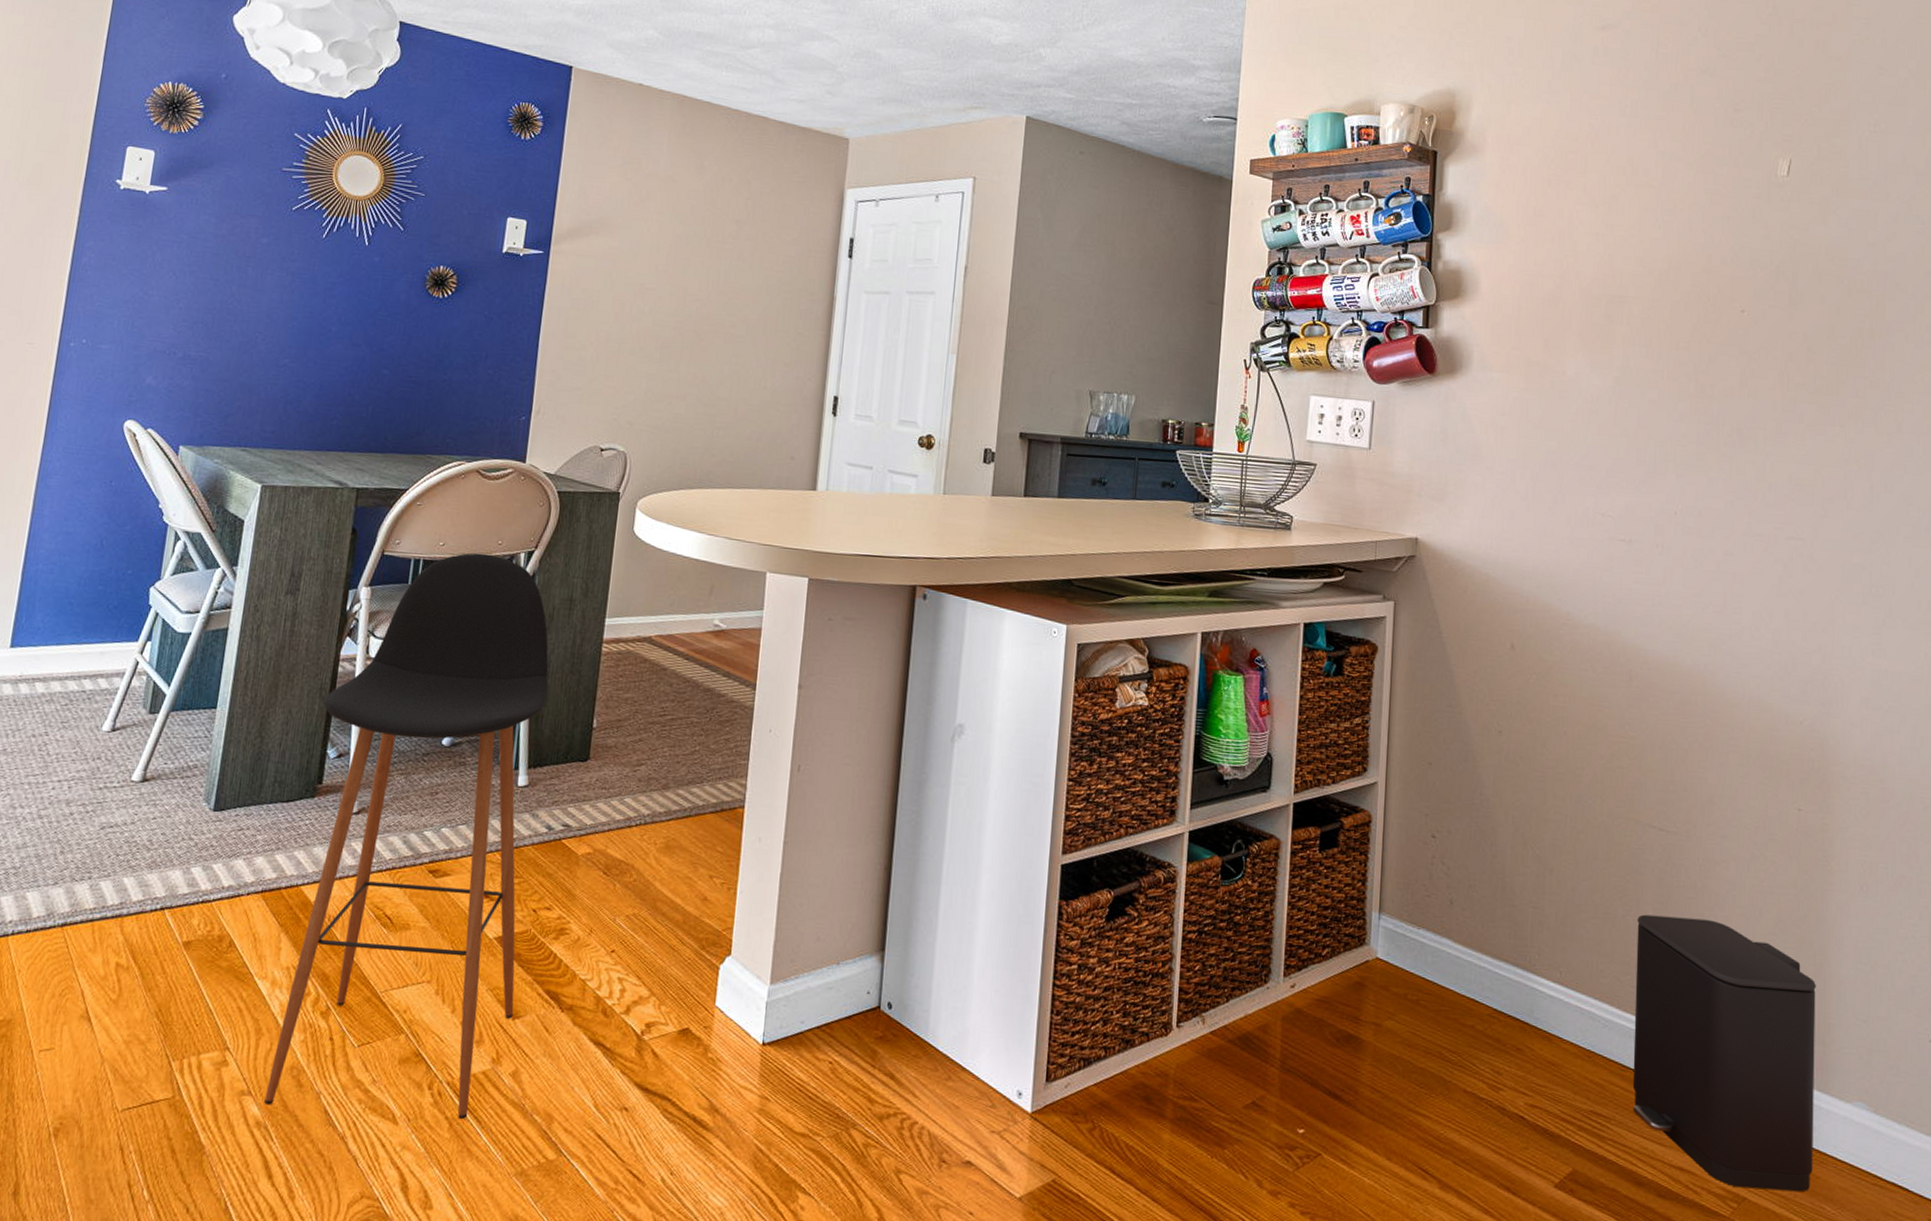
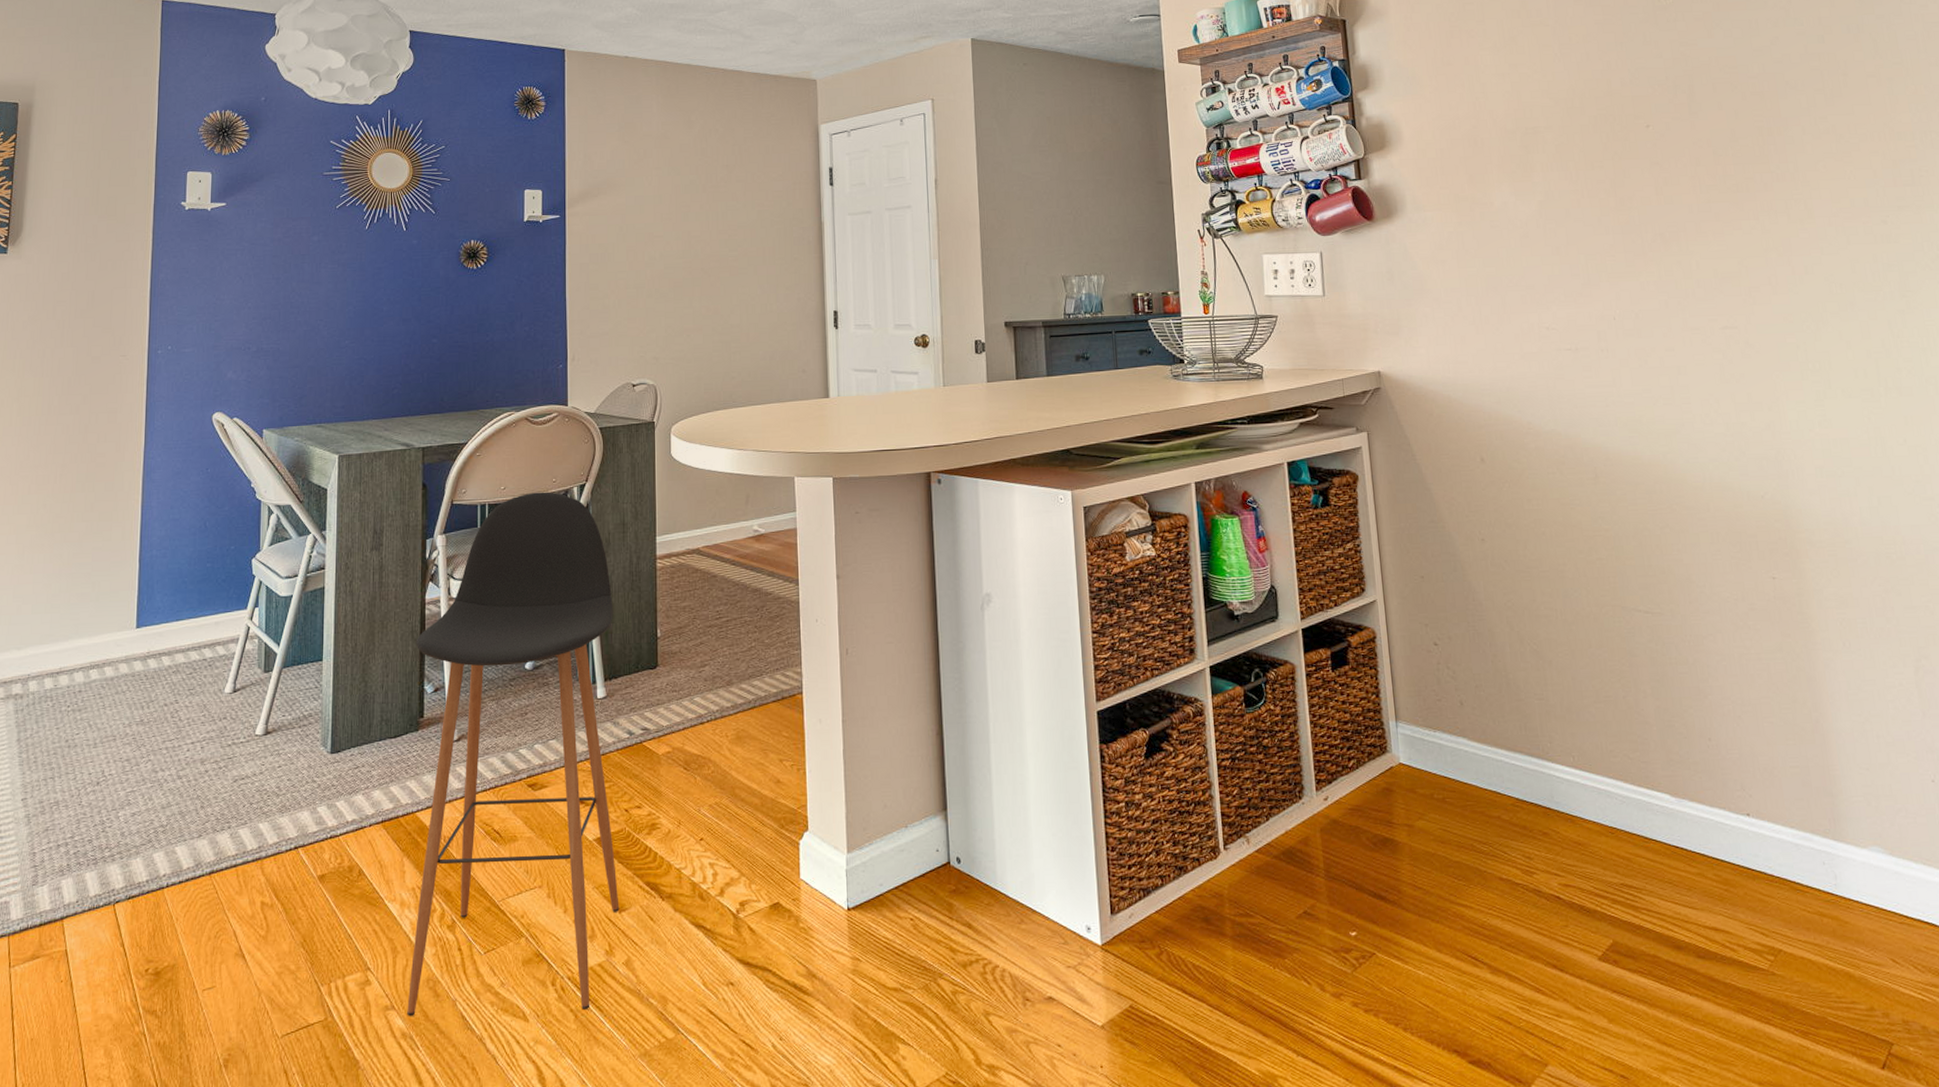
pedal bin: present [1632,914,1816,1191] -> none [1637,691,1841,940]

